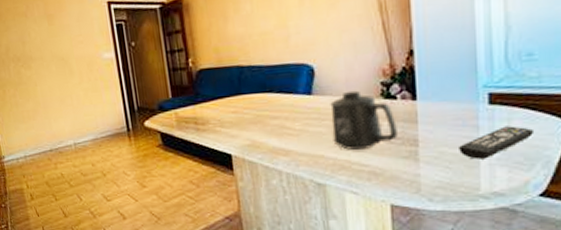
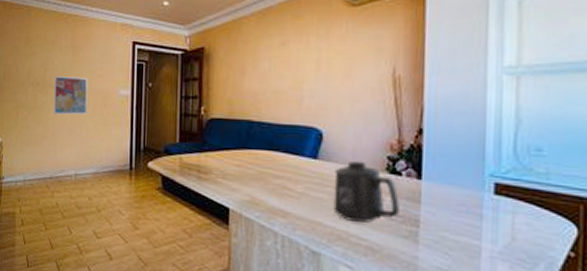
wall art: none [33,46,75,88] -> present [53,76,88,115]
remote control: present [459,126,533,159] -> none [461,219,538,251]

